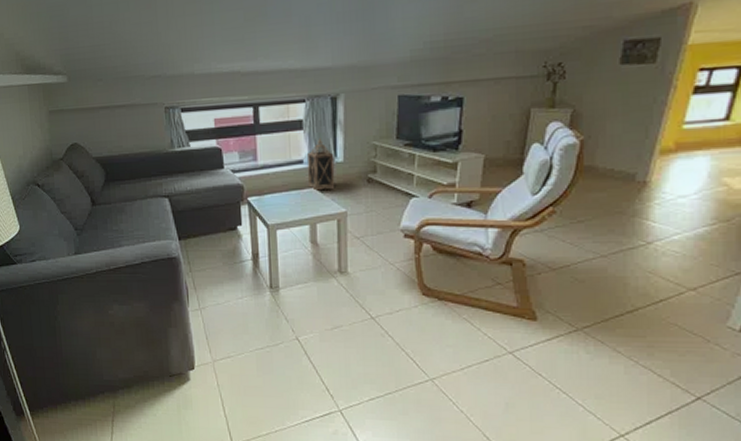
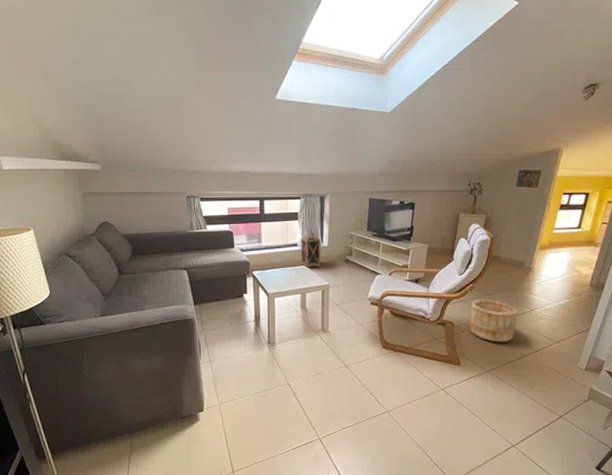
wooden bucket: none [550,228,627,289] -> present [470,299,518,343]

